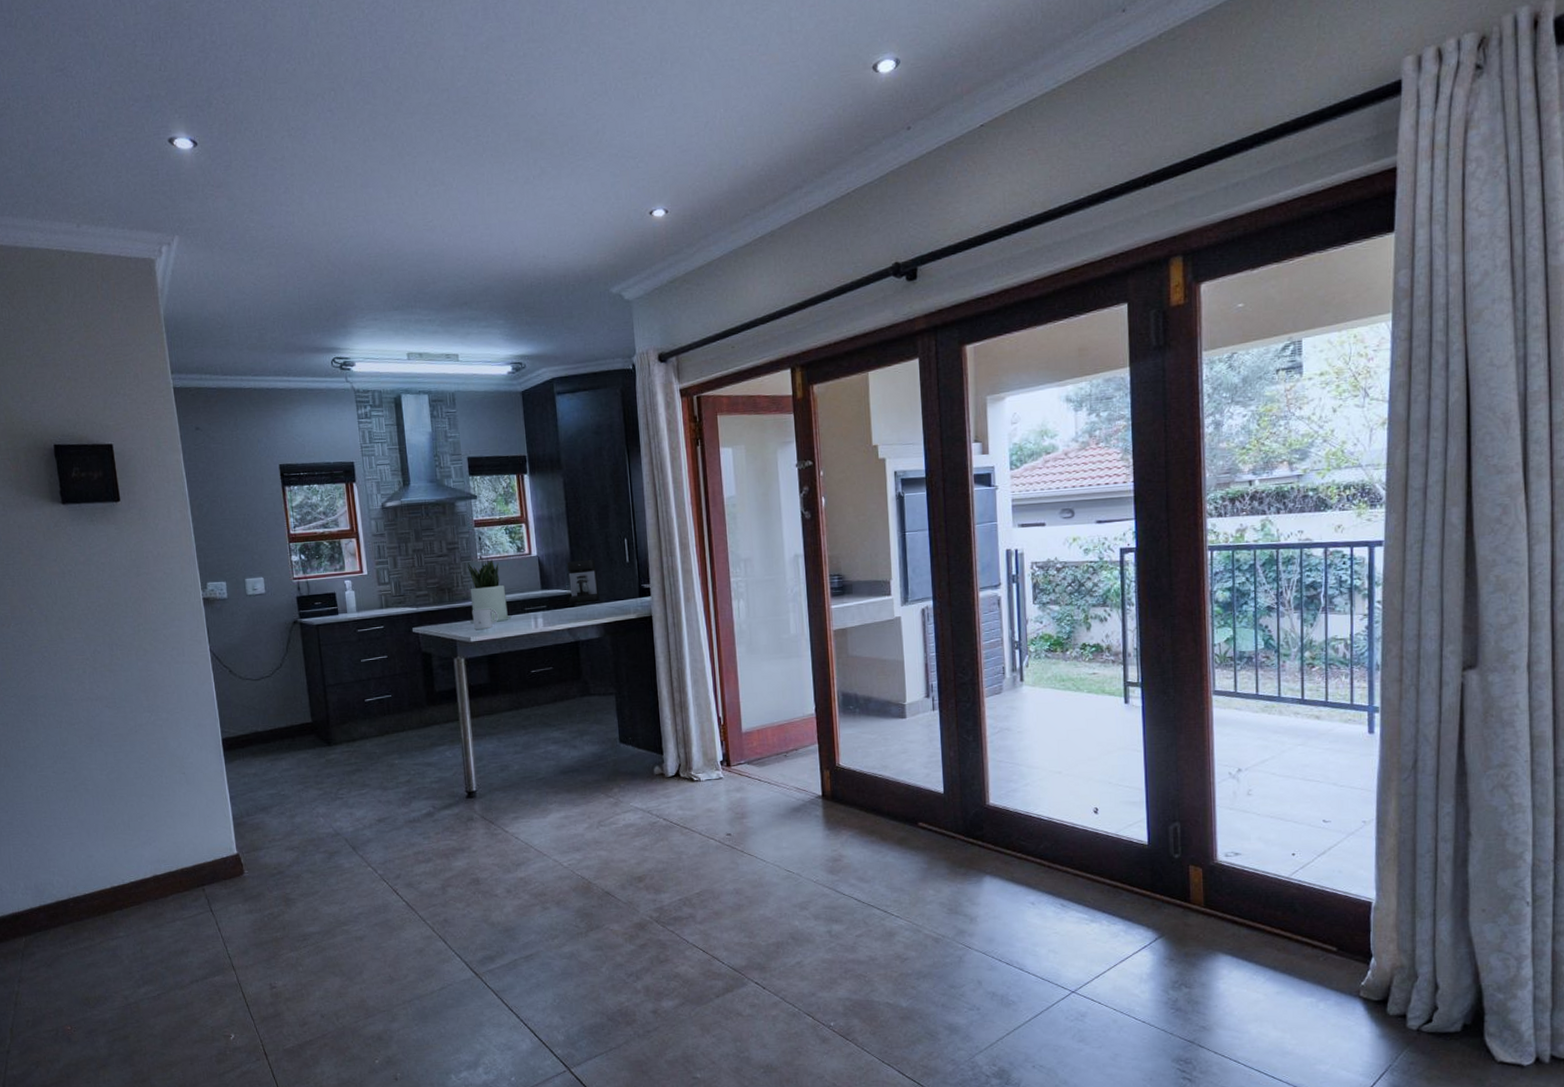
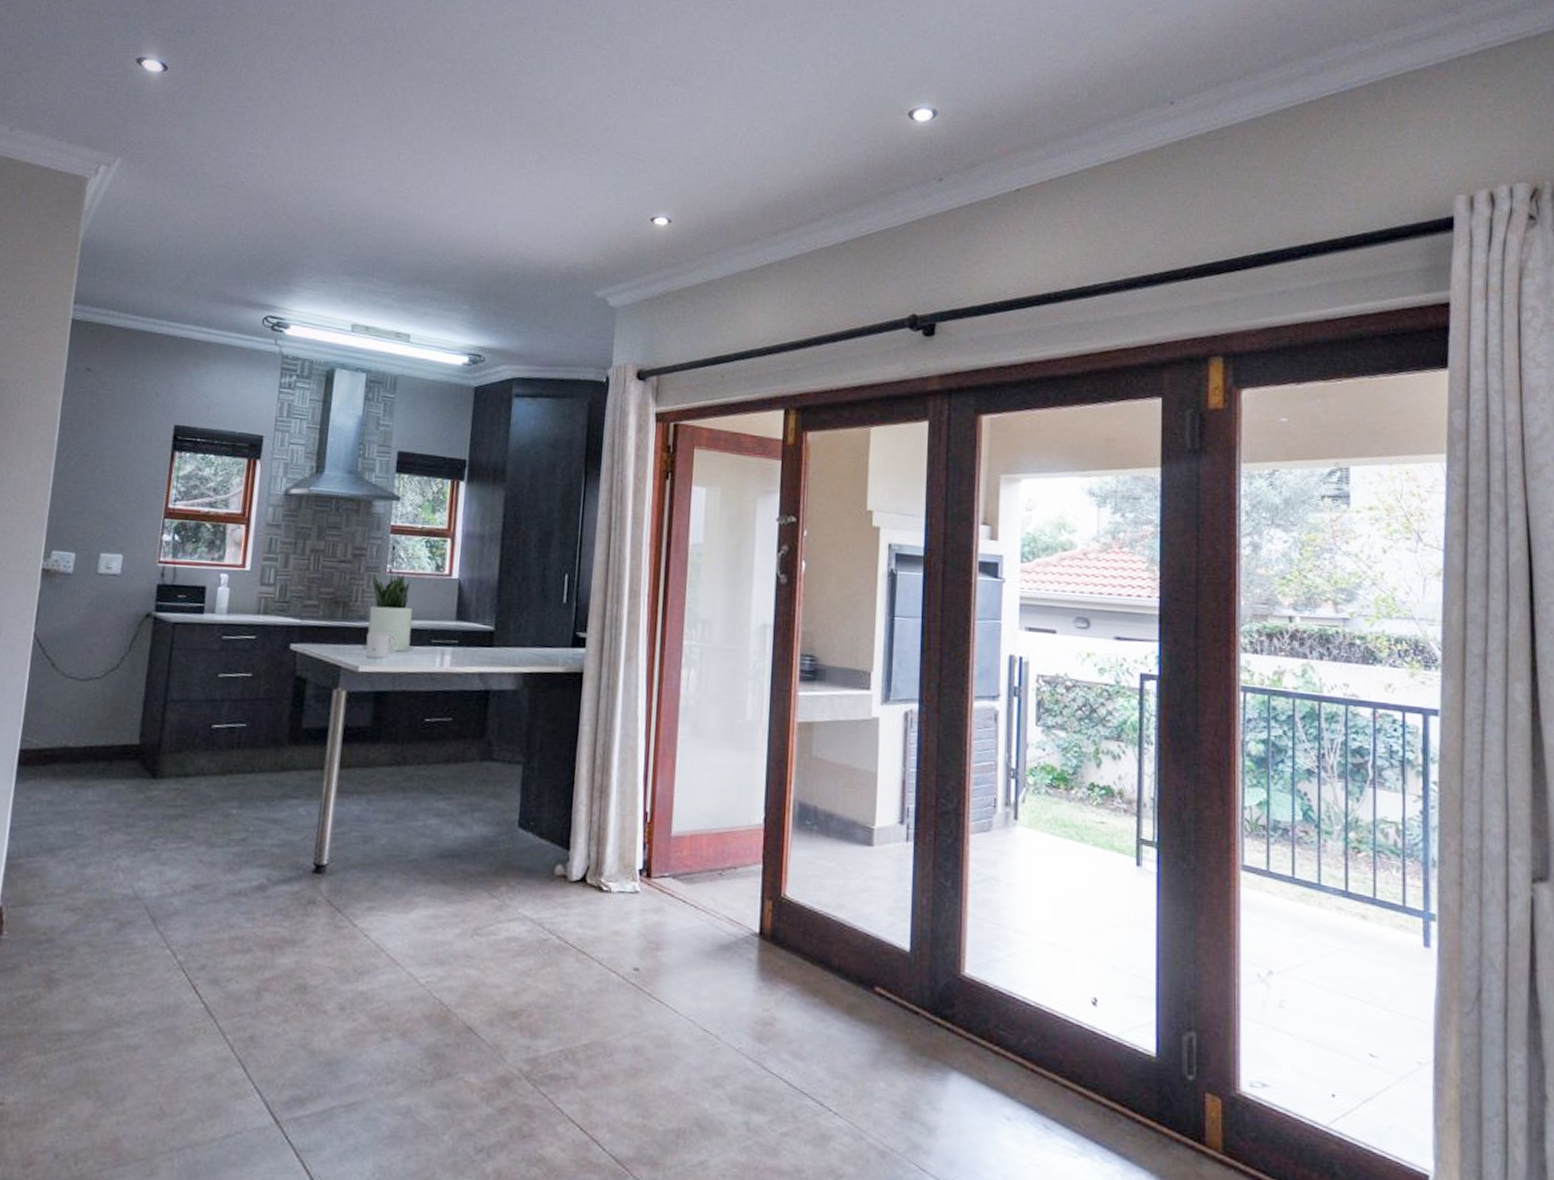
coffee maker: present [567,559,600,604] -> none [487,591,527,645]

